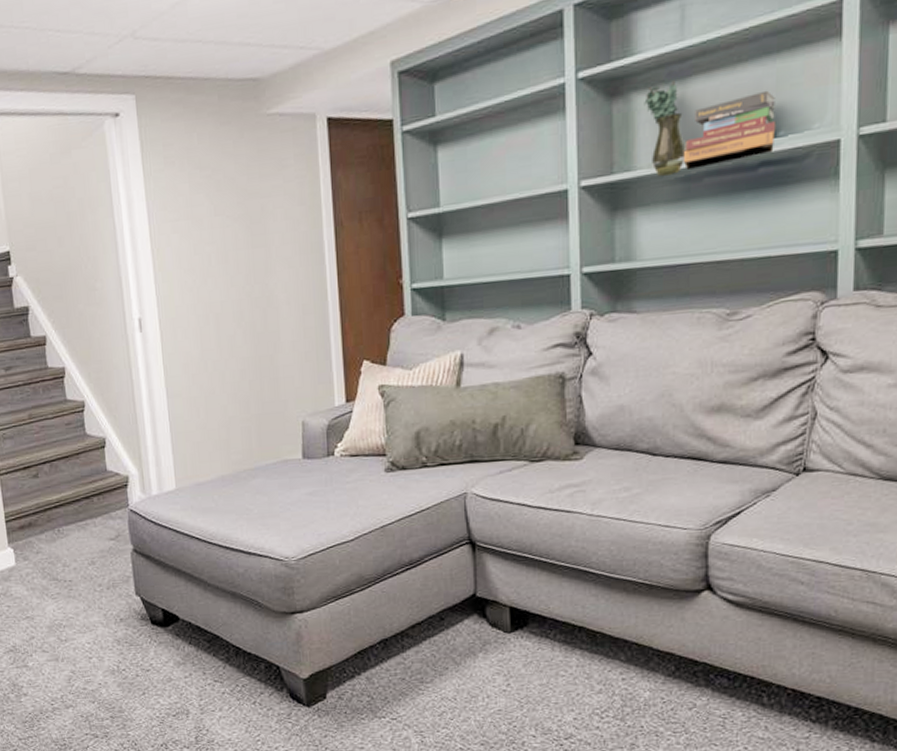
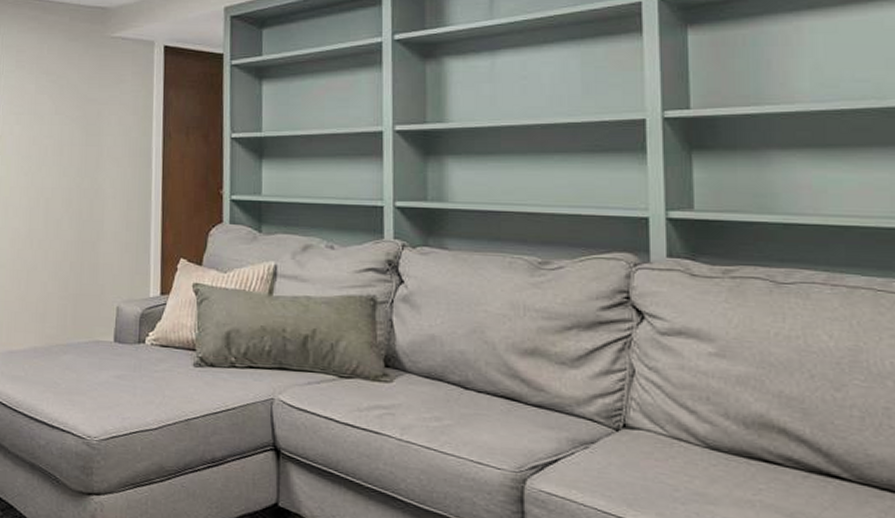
vase: present [644,80,686,178] -> none [456,51,496,132]
books: present [683,90,777,171] -> none [493,69,583,129]

